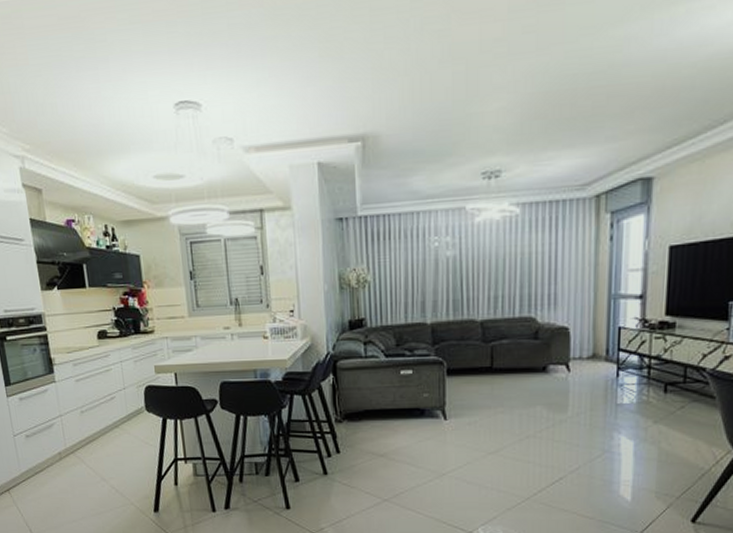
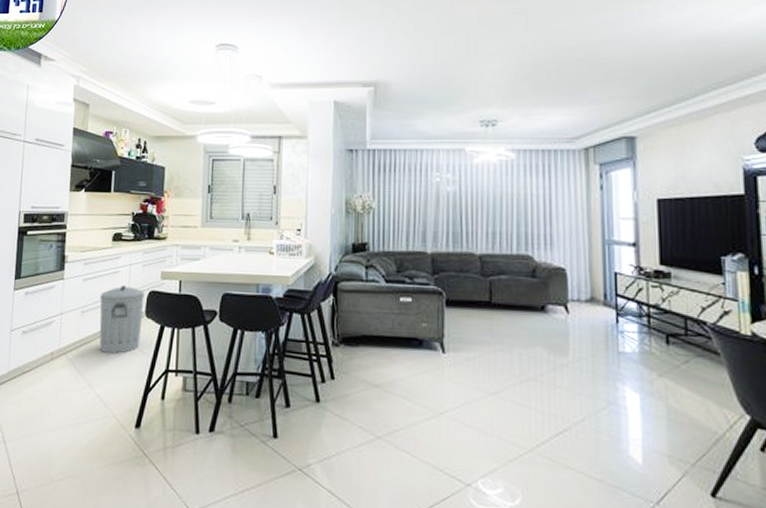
trash can: none [96,383,145,448] -> present [99,285,145,354]

